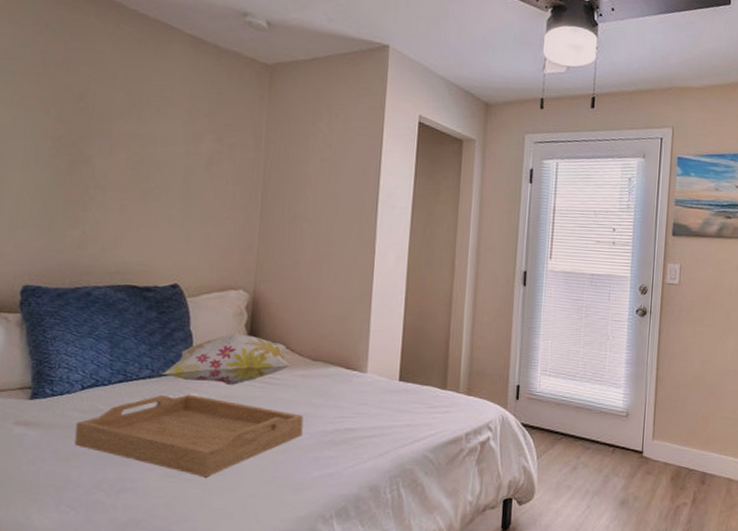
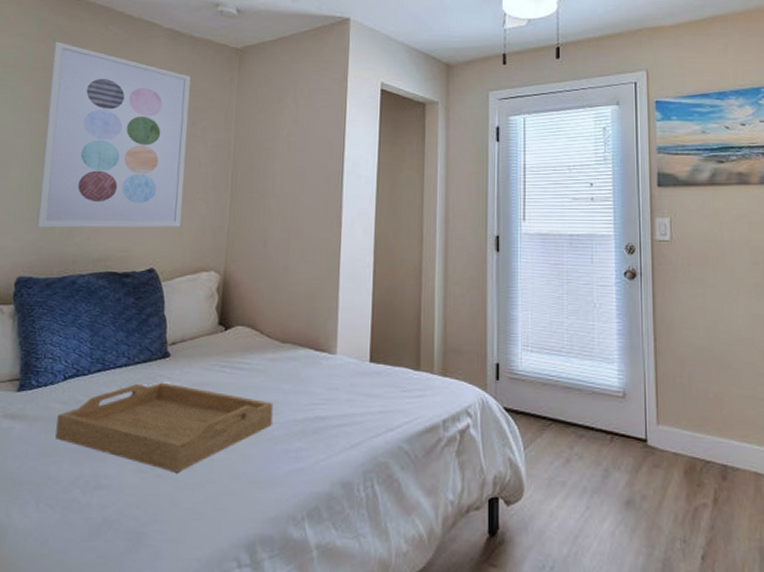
wall art: none [43,34,216,244] -> present [36,41,191,228]
decorative pillow: present [161,334,291,385] -> none [137,317,260,371]

